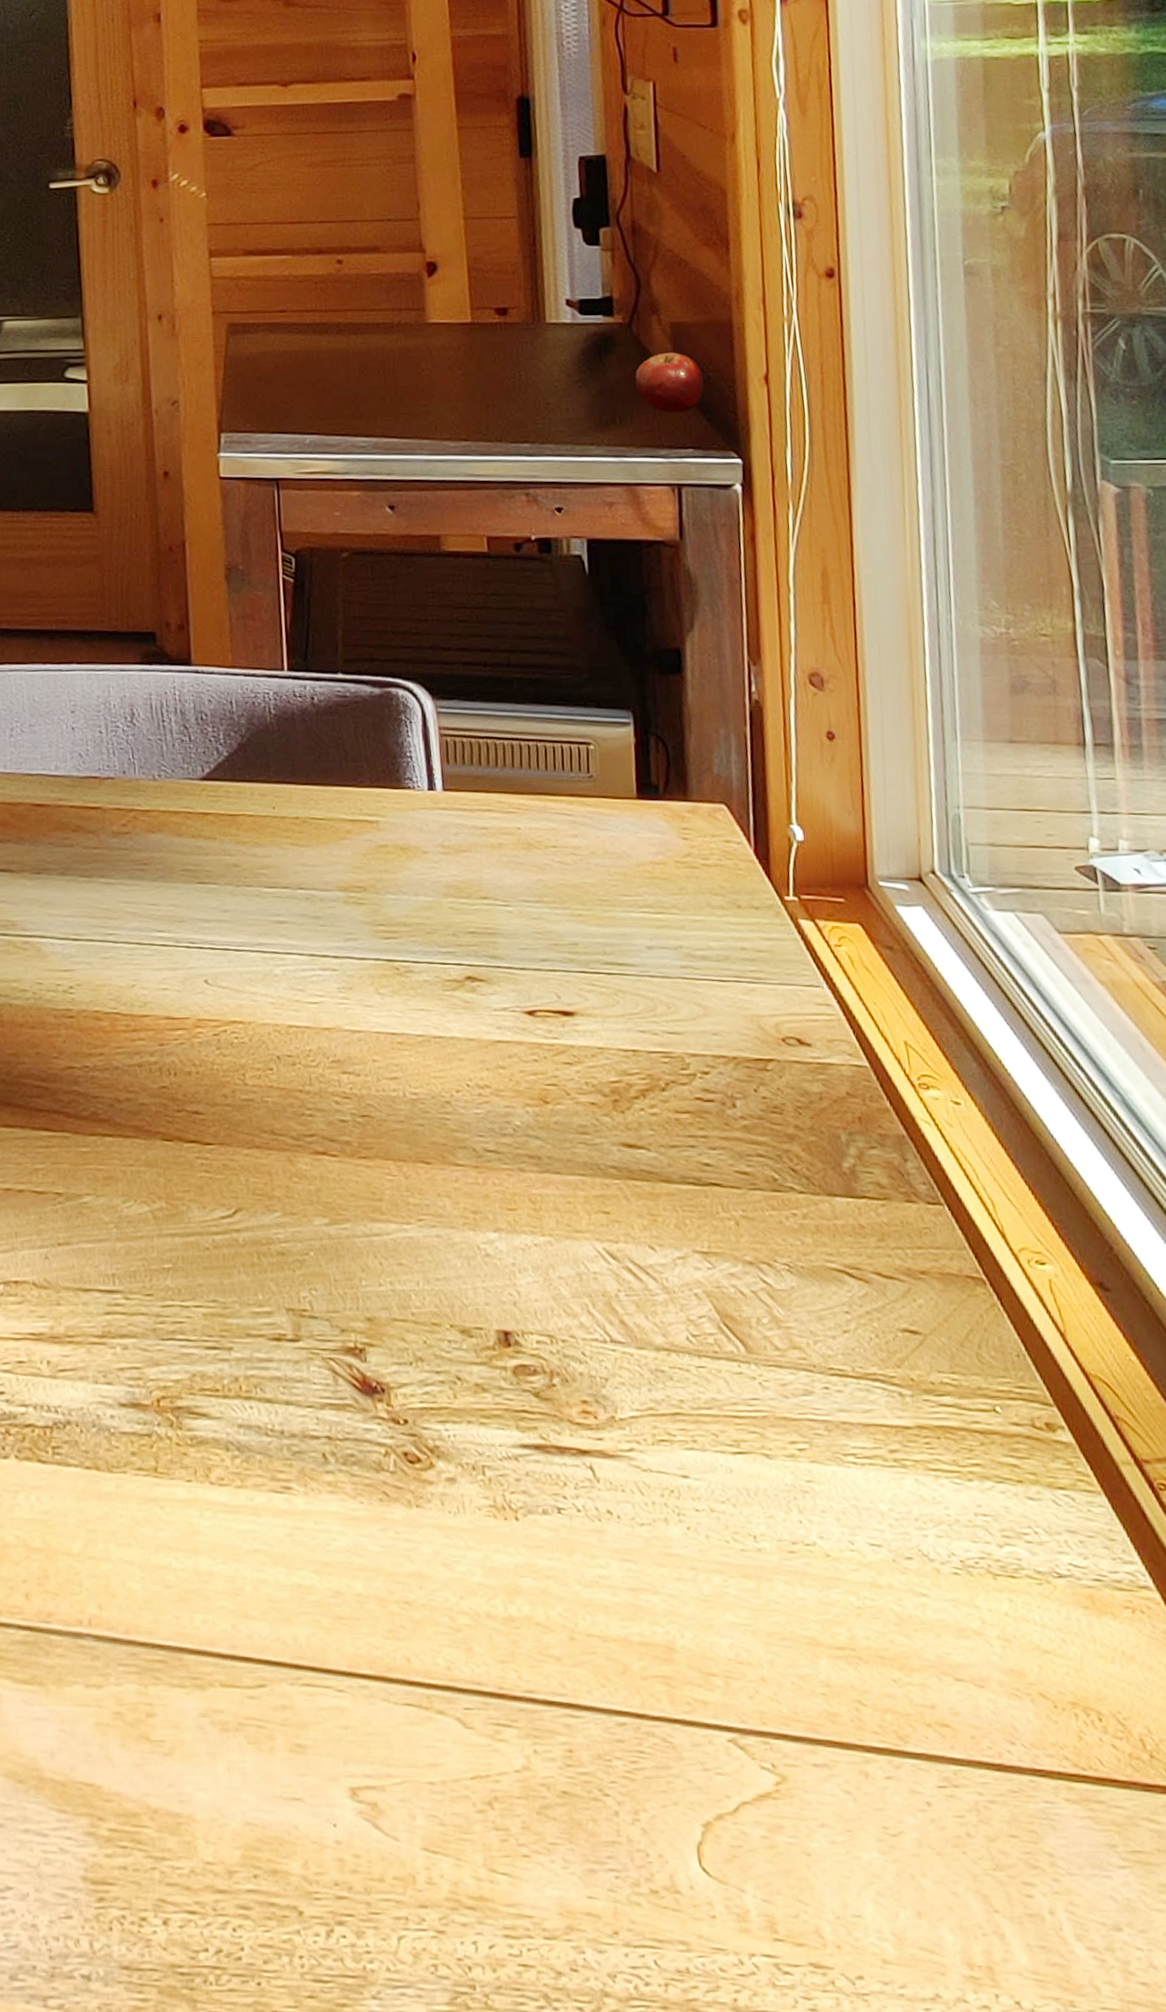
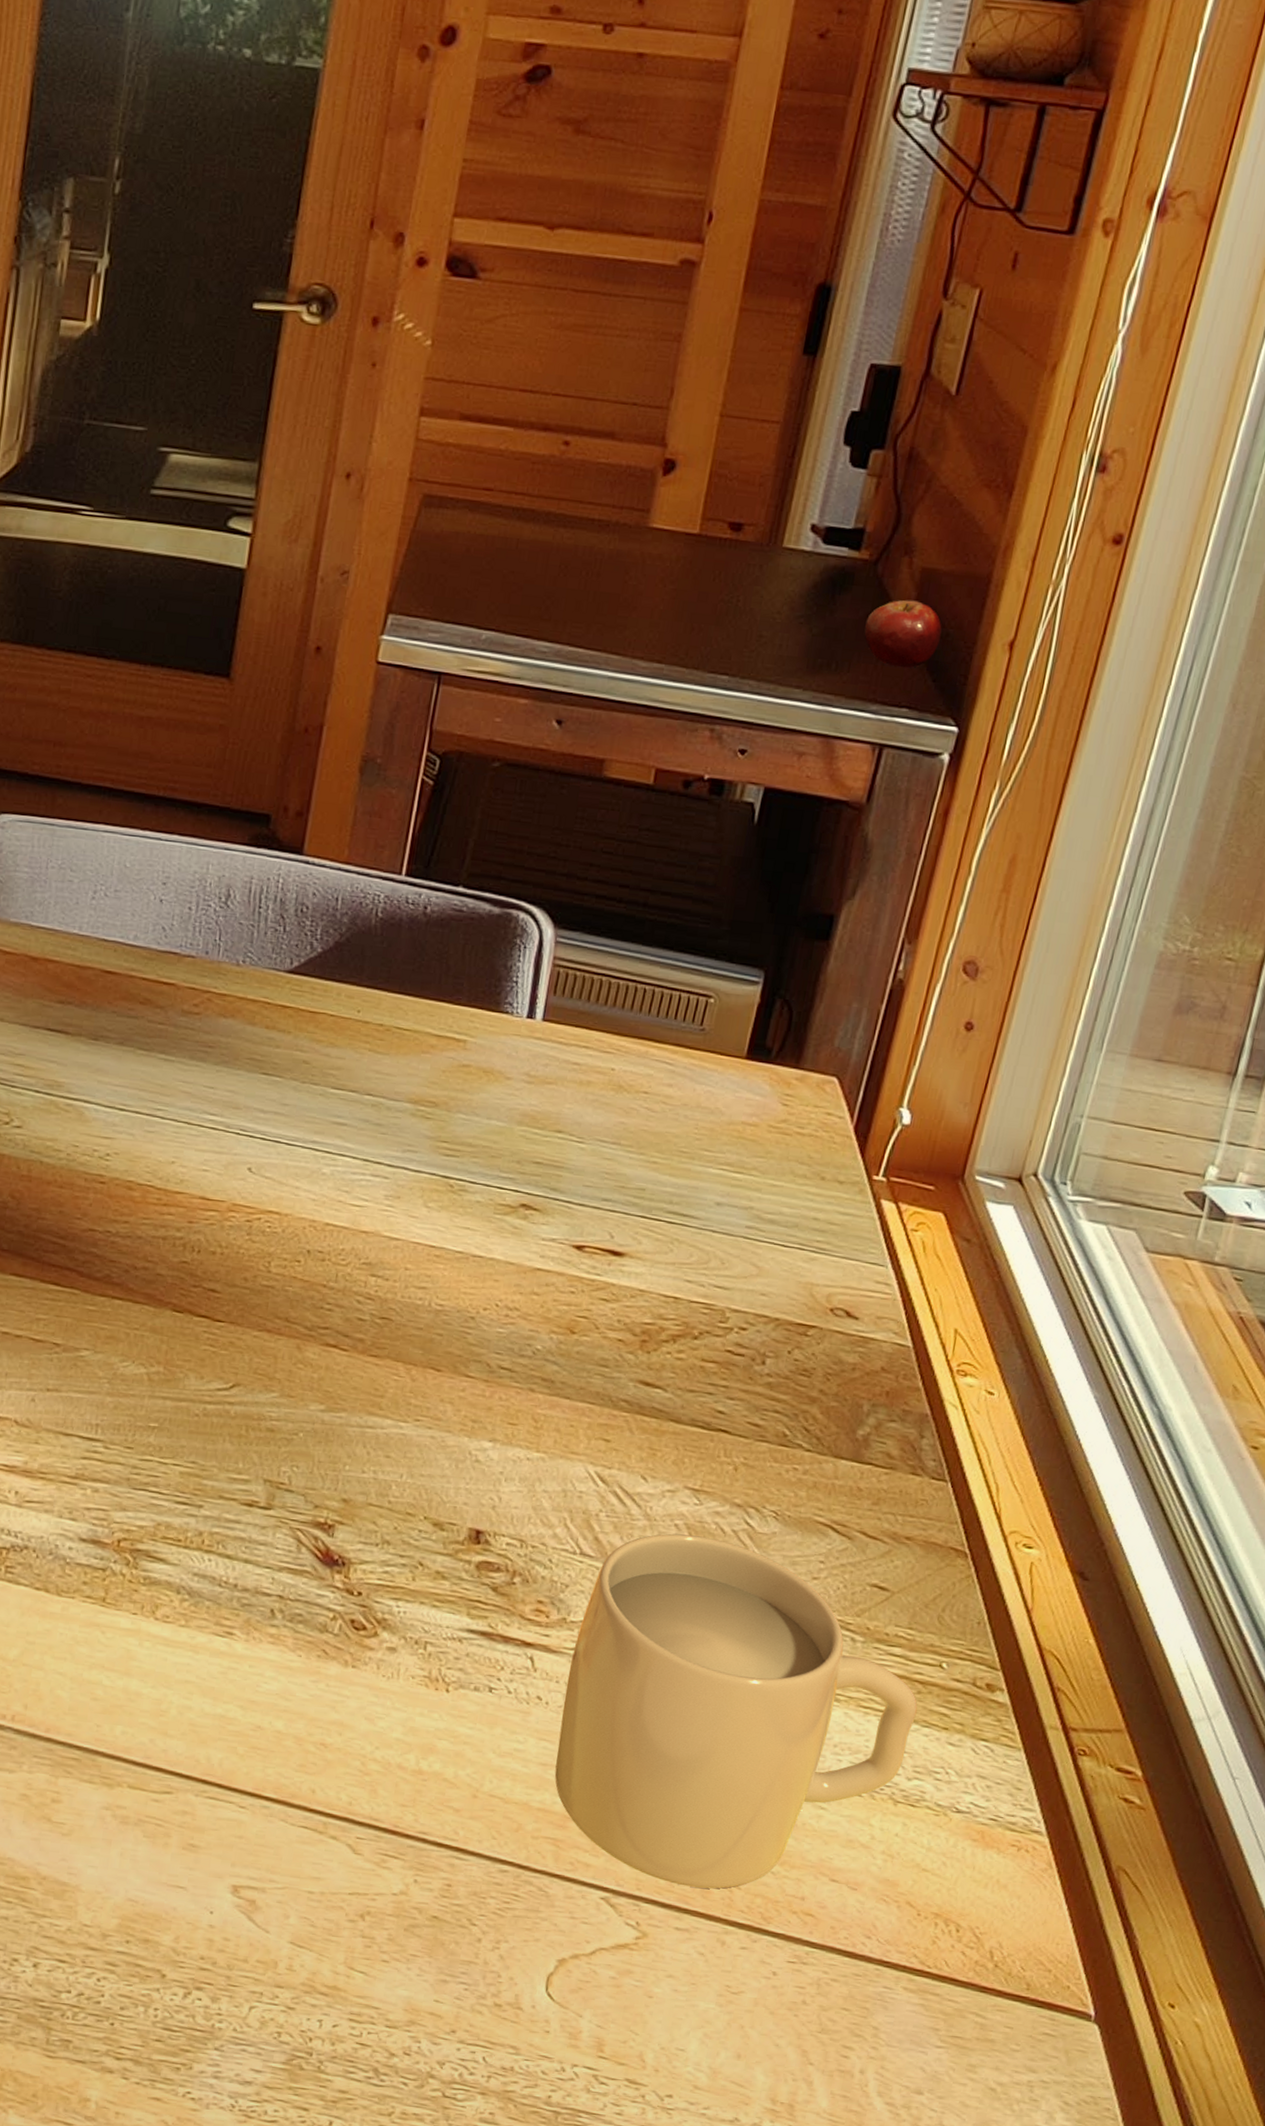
mug: none [630,1303,989,1712] -> present [554,1533,918,1889]

